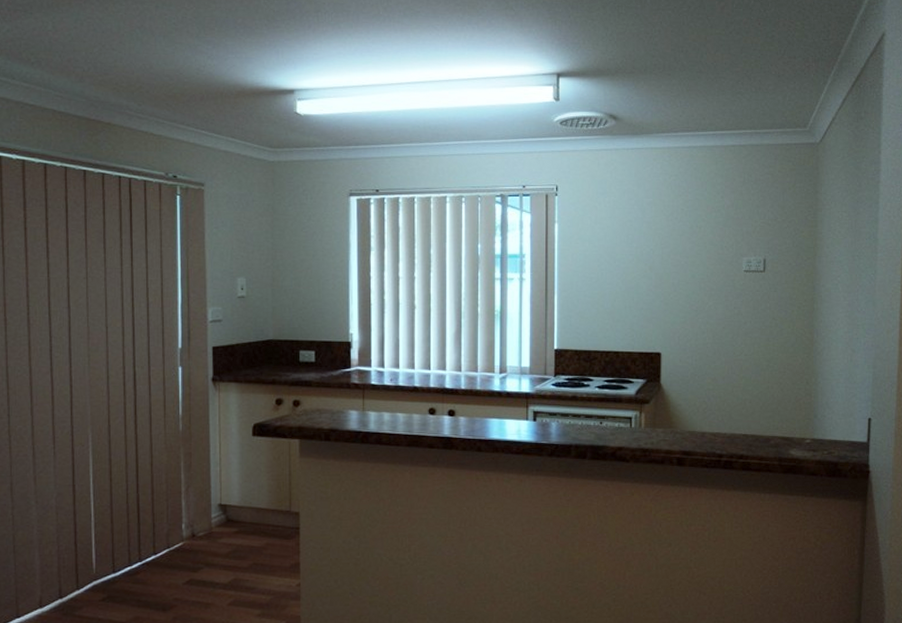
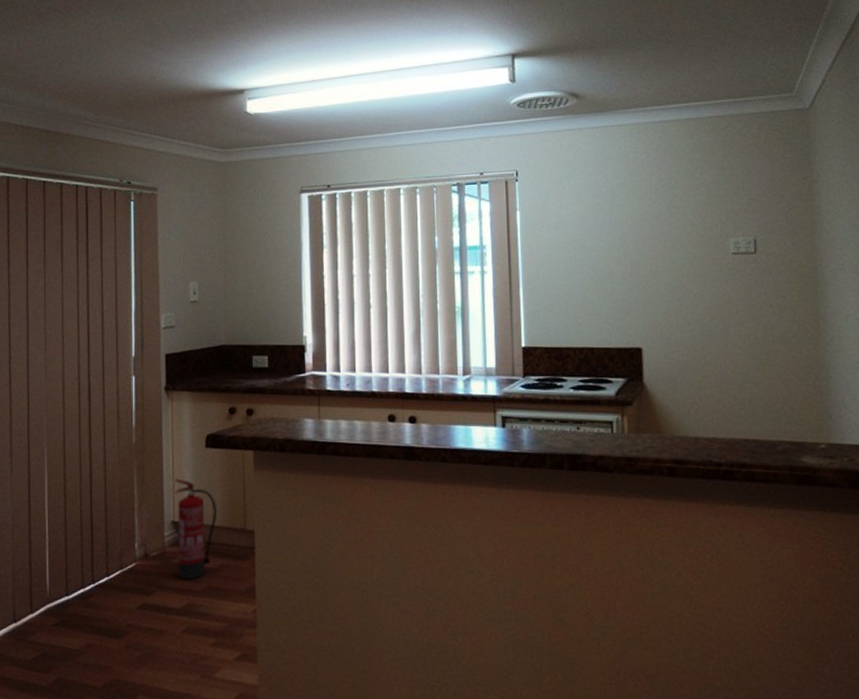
fire extinguisher: none [220,464,264,558] -> present [173,478,218,580]

